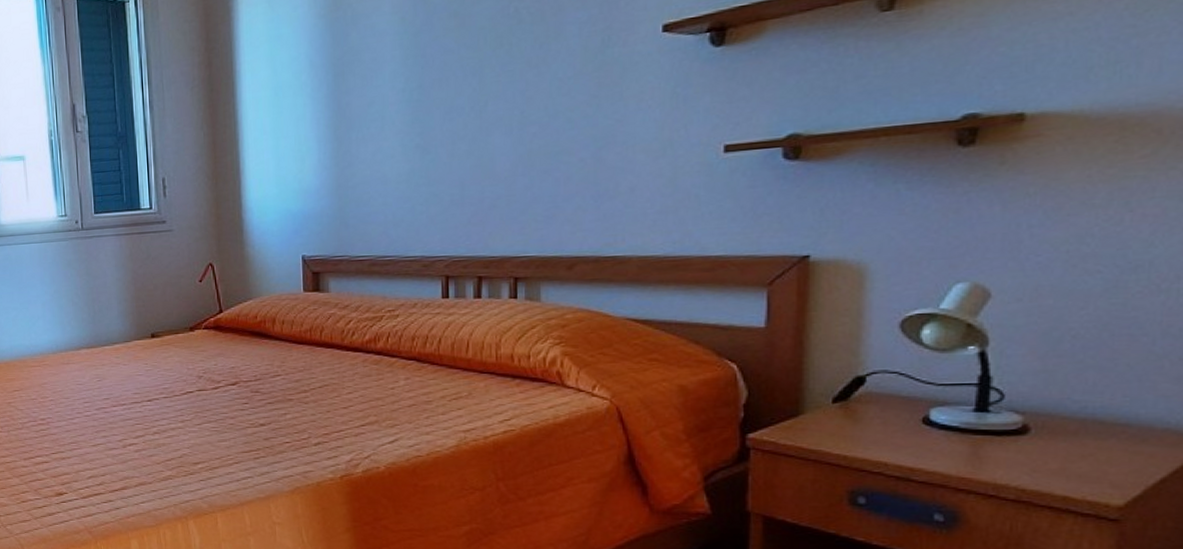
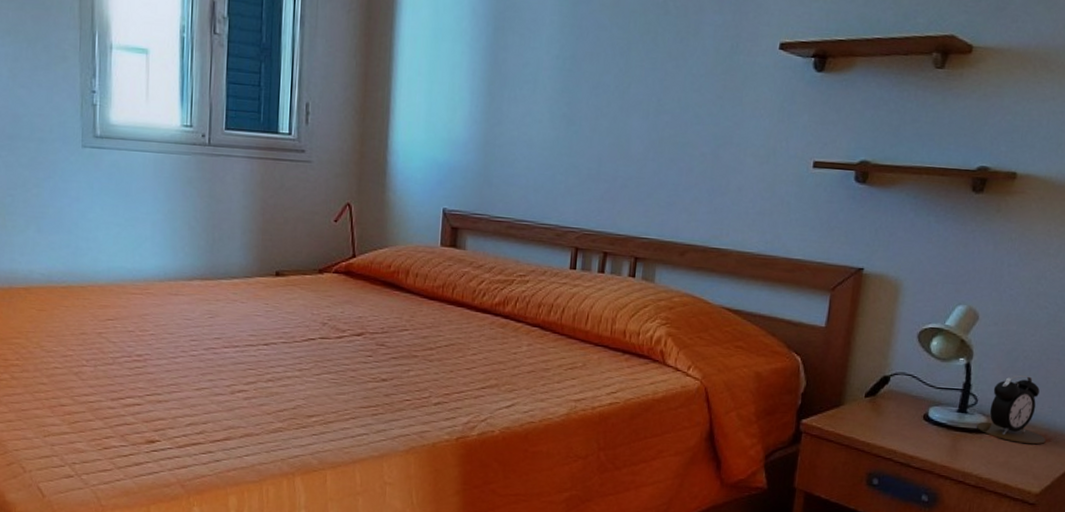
alarm clock: none [1006,358,1125,445] -> present [976,374,1046,445]

